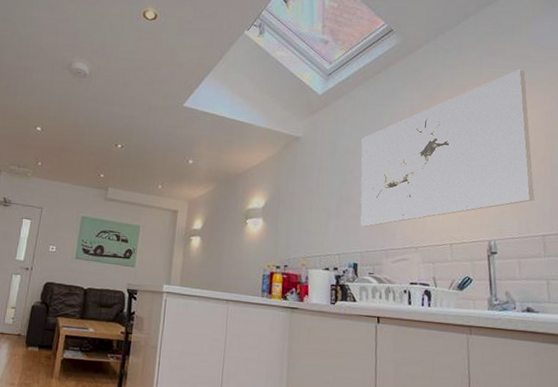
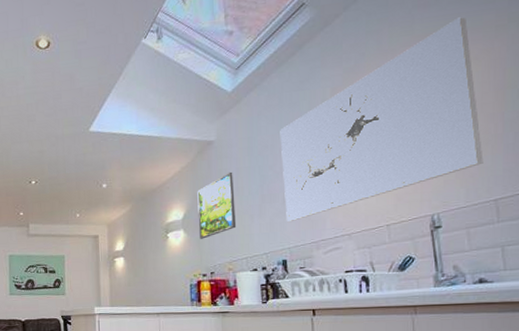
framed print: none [277,169,315,231] -> present [197,171,237,239]

